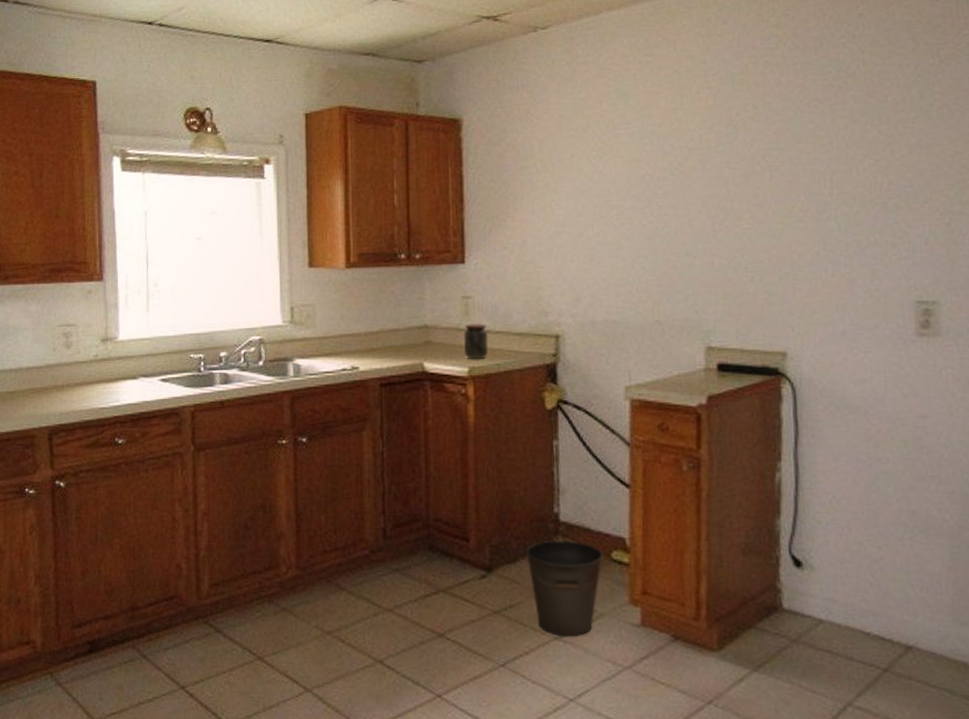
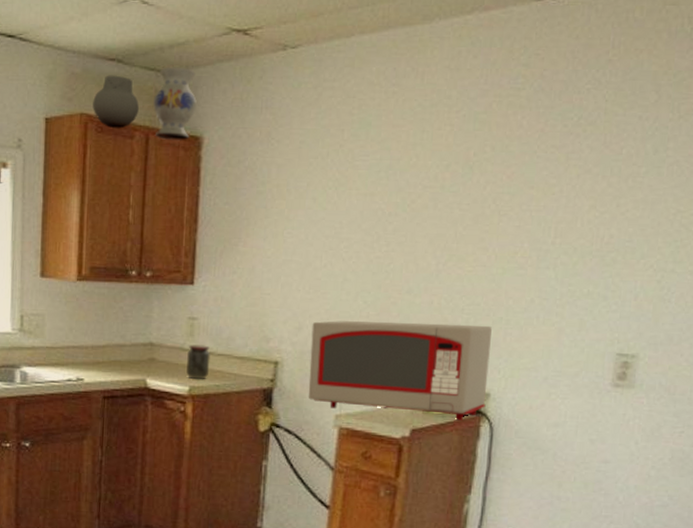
ceramic pot: none [351,68,396,118] -> present [93,75,139,129]
vase: none [409,55,453,126] -> present [152,67,197,141]
microwave: none [590,282,784,384] -> present [308,321,492,421]

